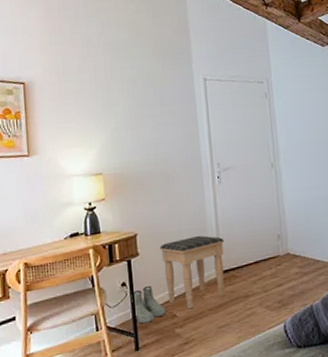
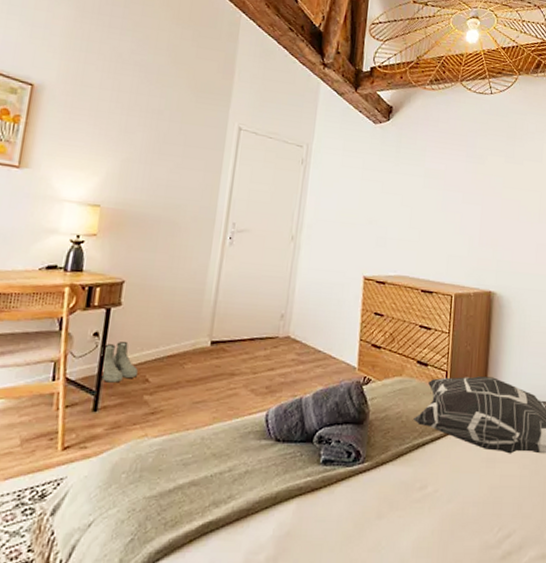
footstool: present [159,235,225,309] -> none [143,297,222,377]

